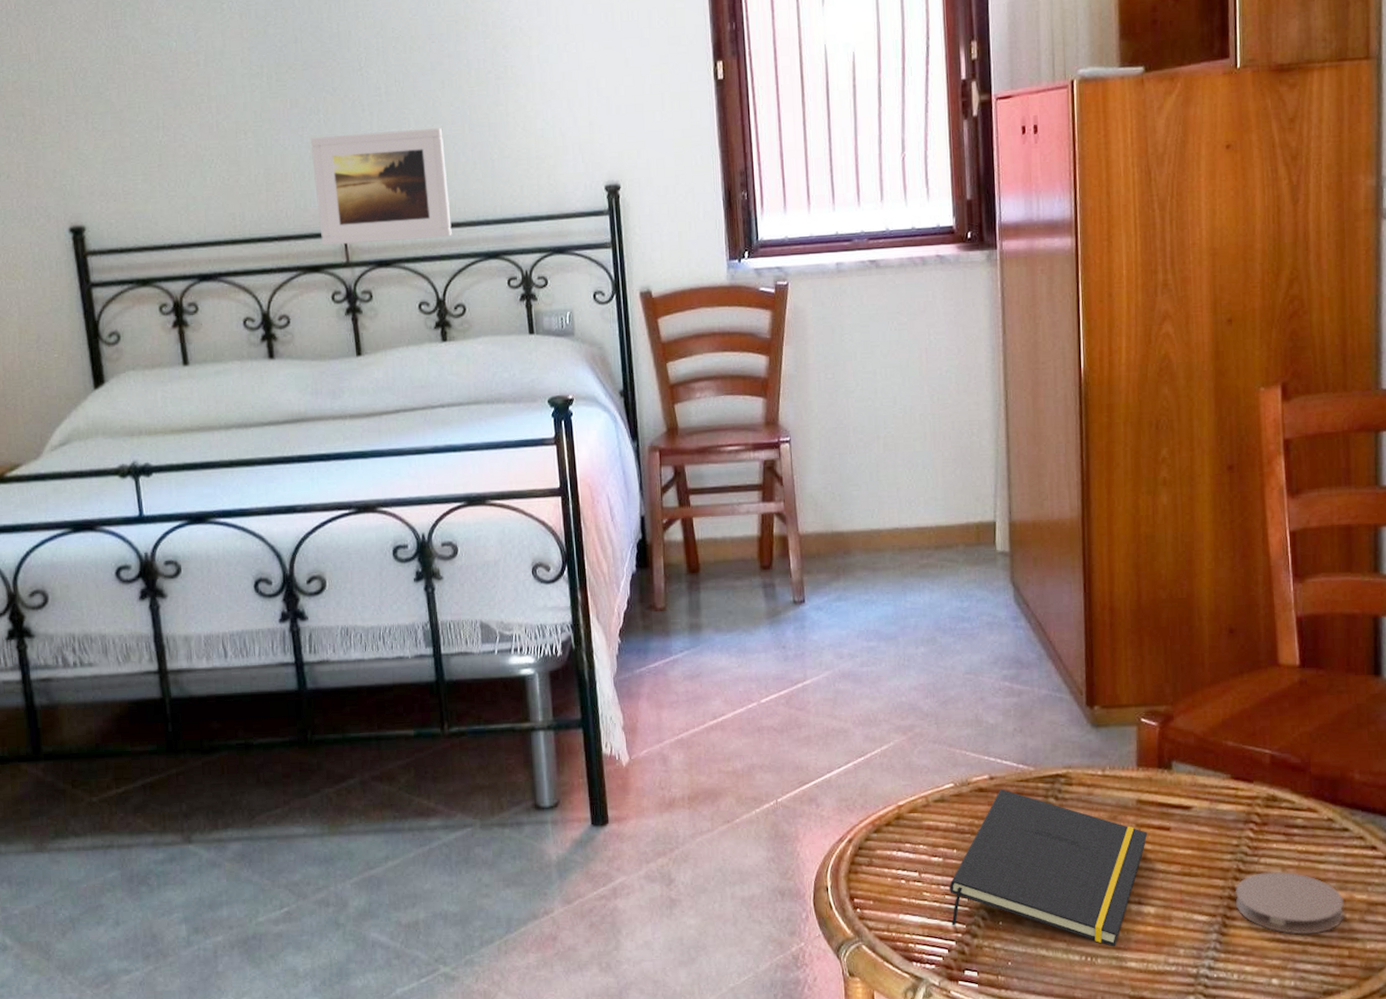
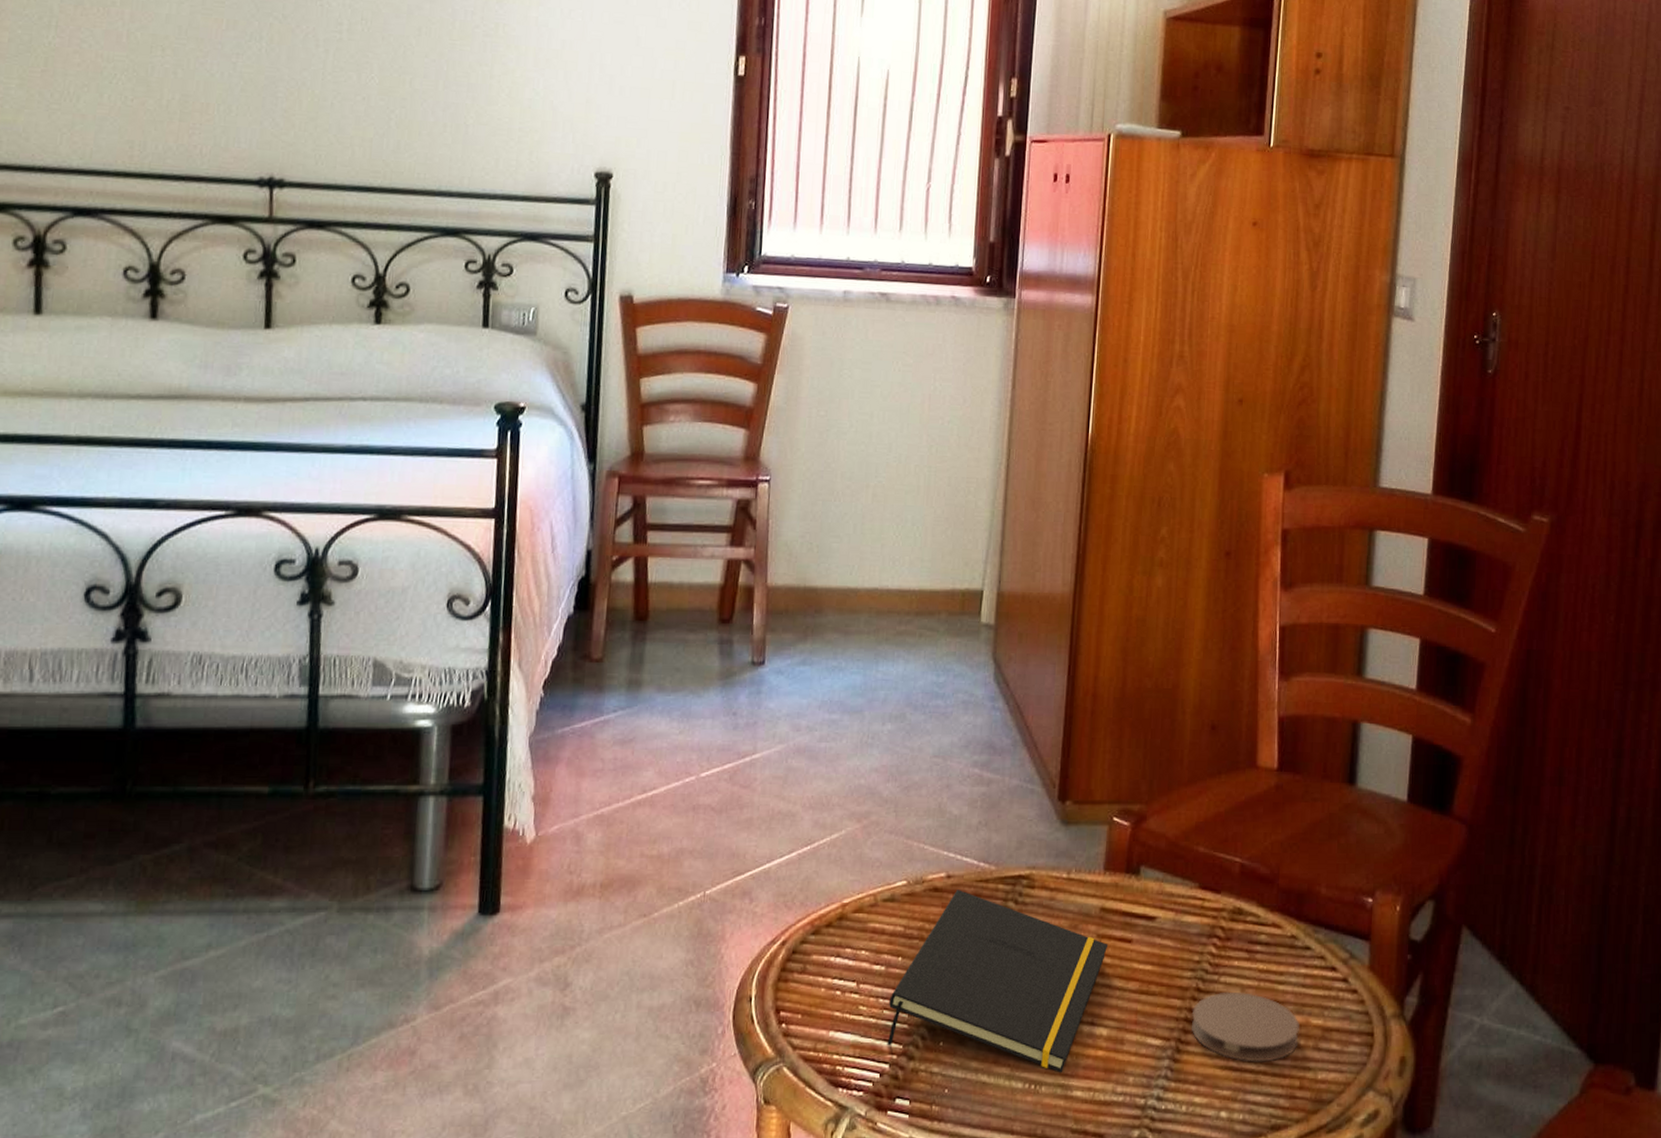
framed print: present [310,128,452,246] -> none [240,67,411,205]

